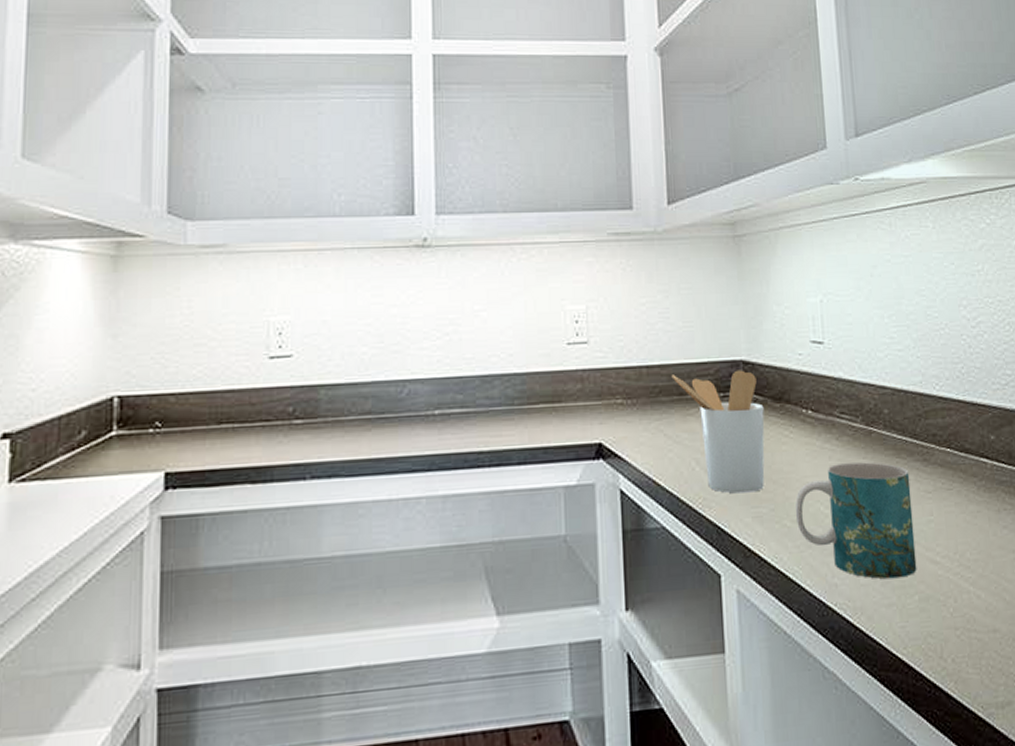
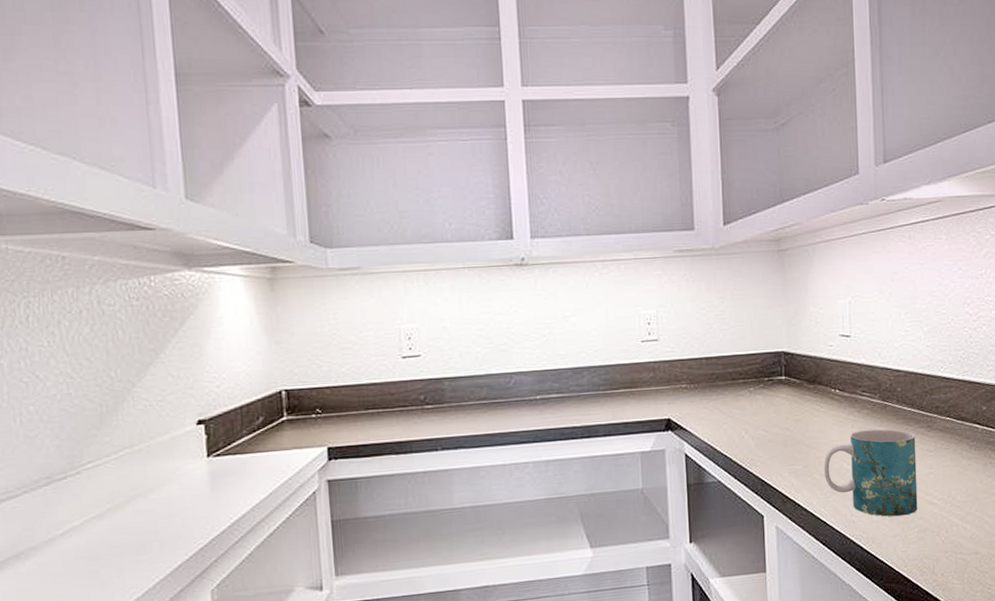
utensil holder: present [671,370,765,494] -> none [726,359,801,455]

